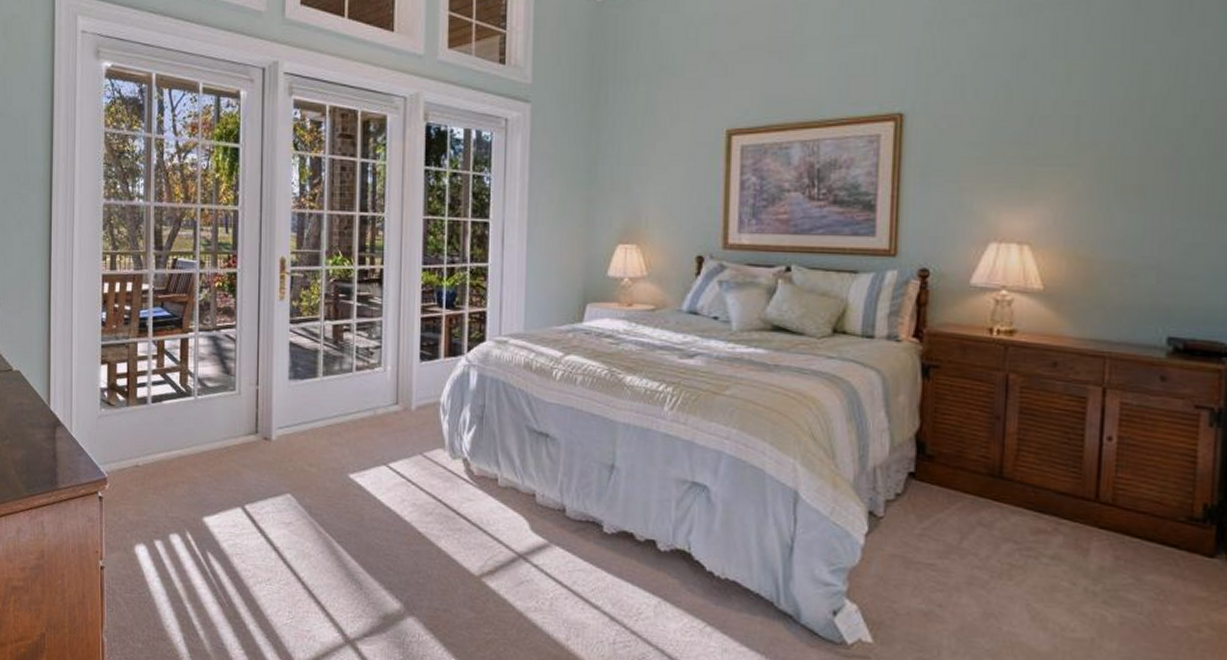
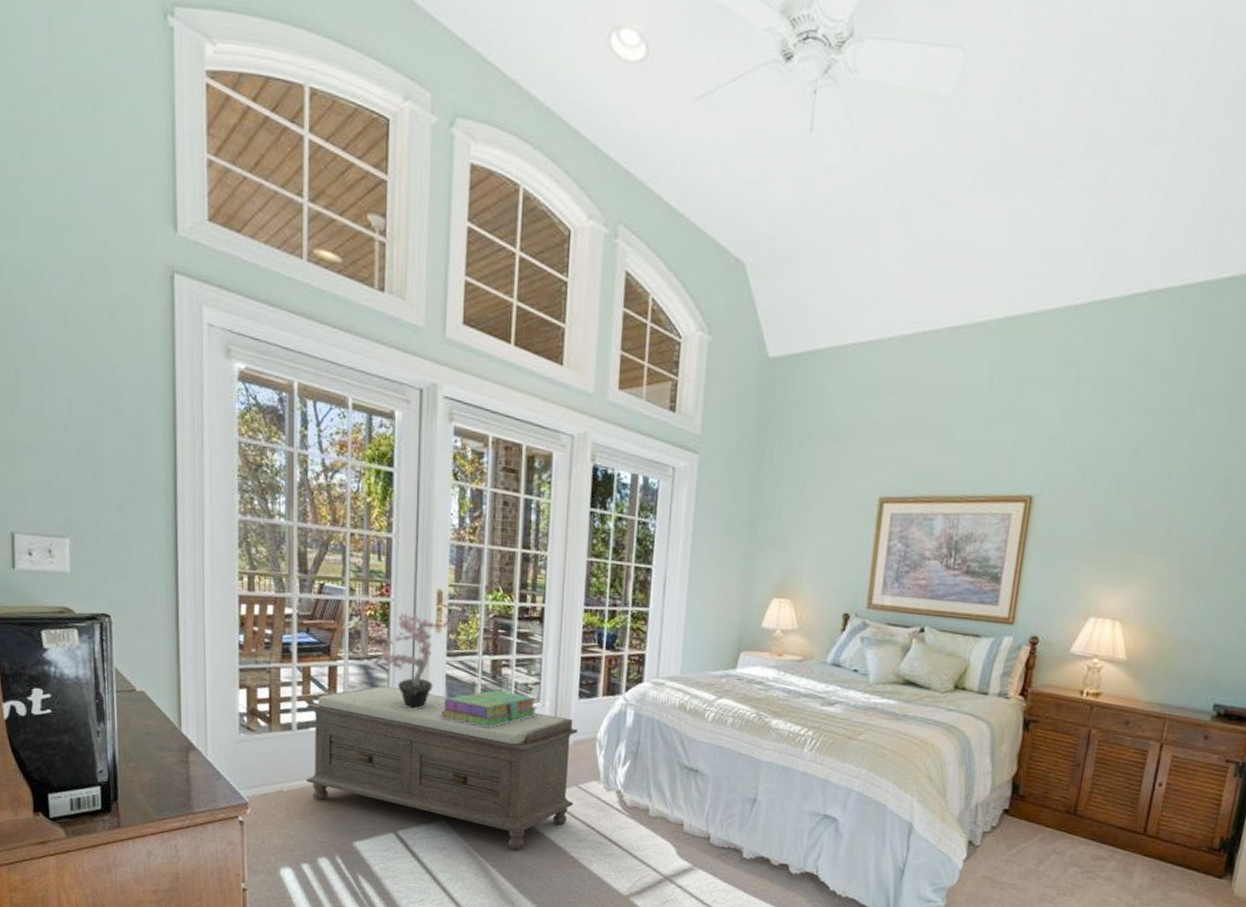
bench: none [159,355,420,525] -> present [305,685,578,850]
potted plant: none [219,281,295,378] -> present [371,612,453,709]
stack of books: none [285,356,379,396] -> present [440,690,537,728]

